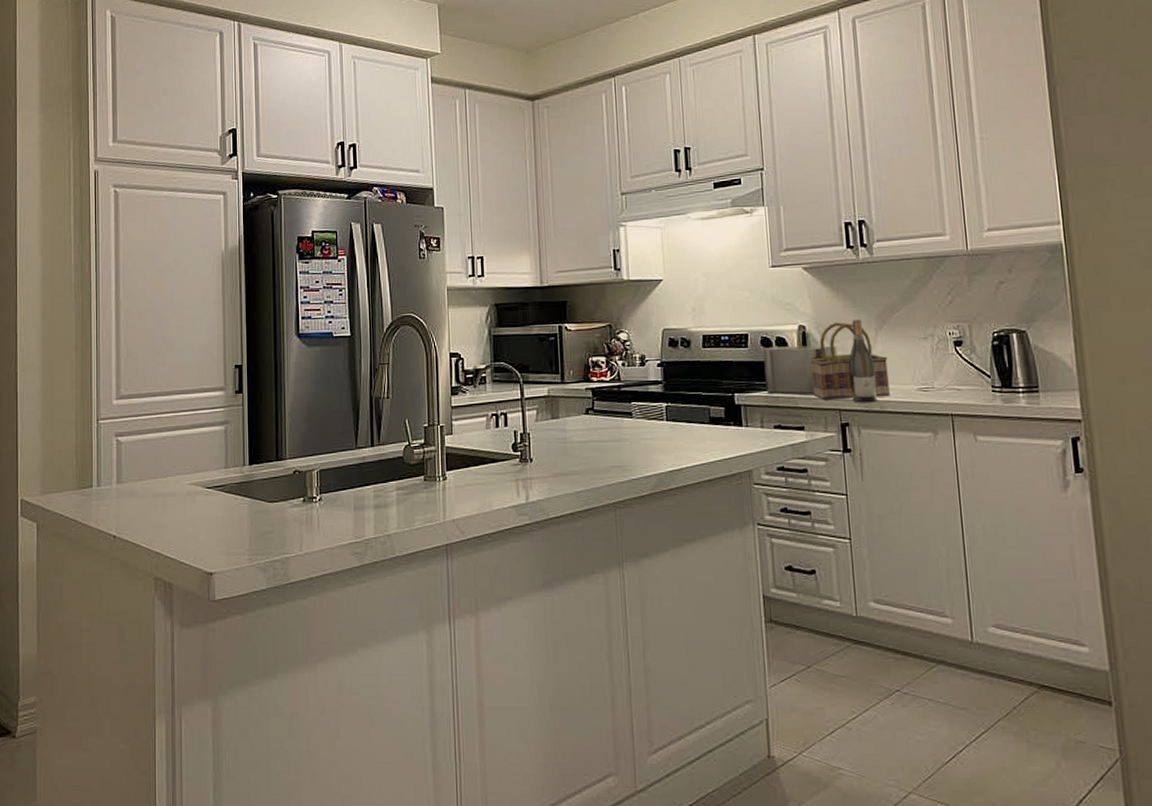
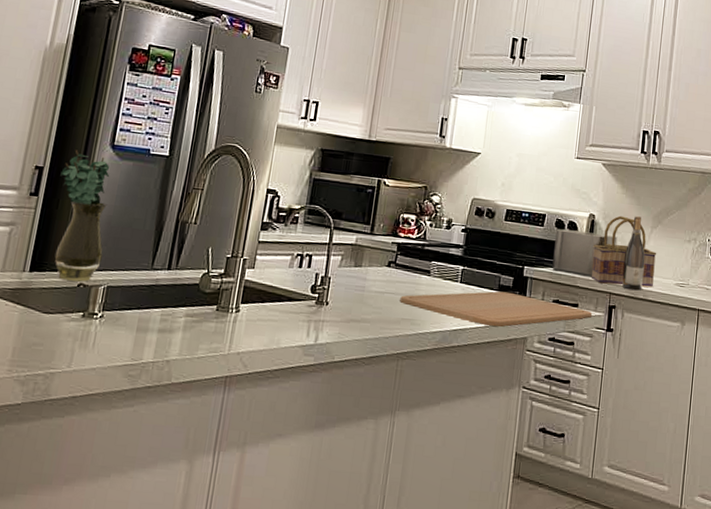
vase: none [258,344,310,469] -> present [54,149,110,282]
chopping board: none [605,423,823,463] -> present [400,291,593,328]

